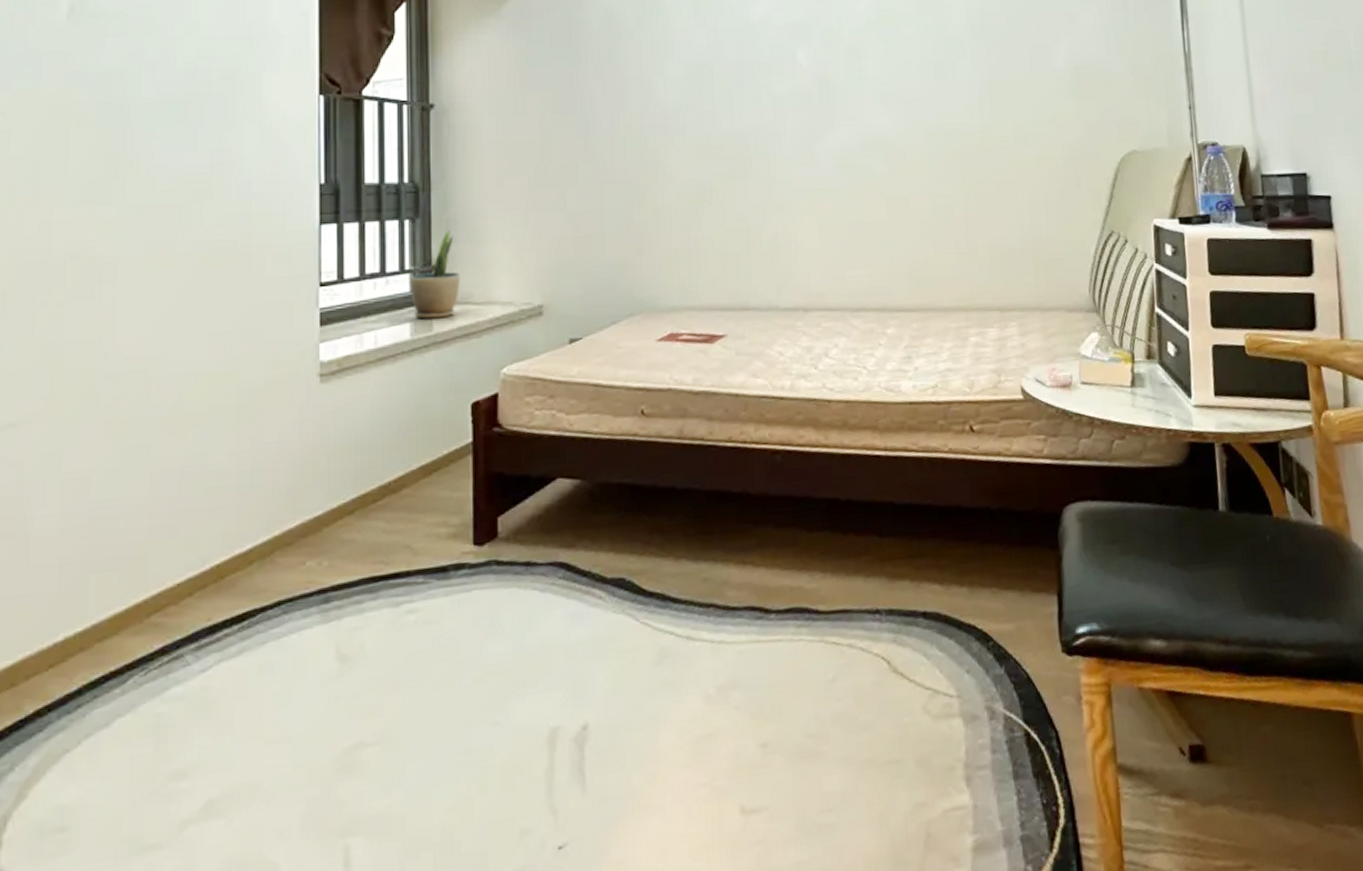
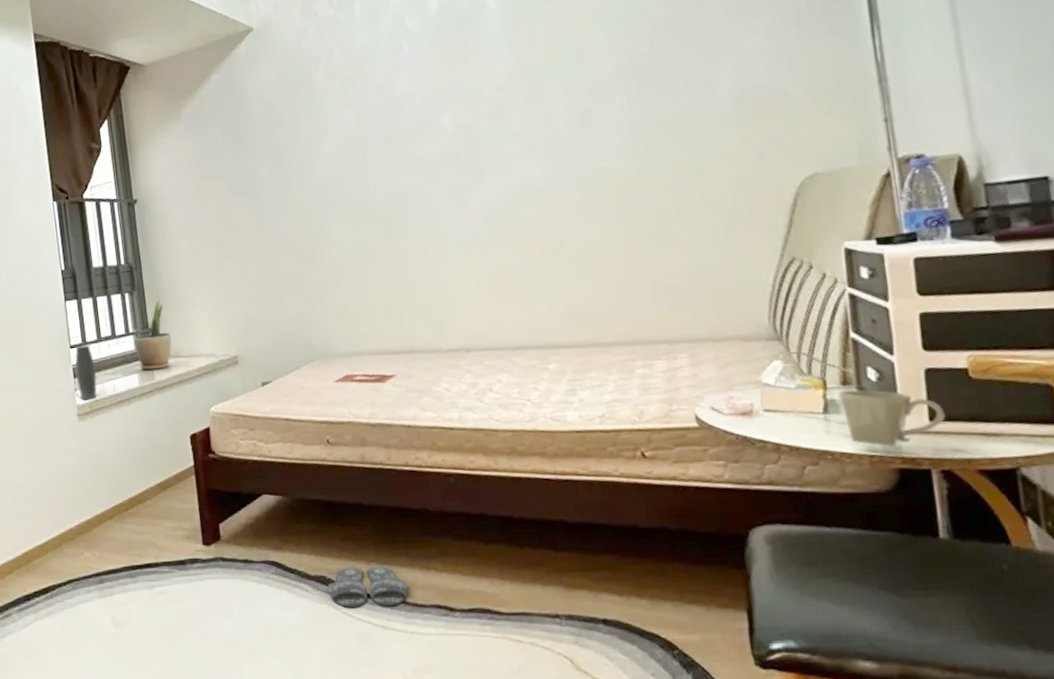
vase: none [323,282,352,358] -> present [75,344,97,402]
slippers: none [626,561,720,618] -> present [327,565,408,609]
mug: none [1143,363,1227,421] -> present [838,389,946,447]

